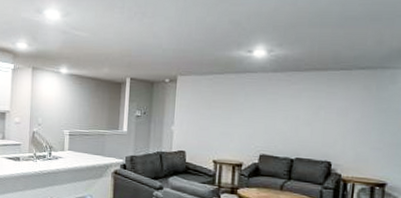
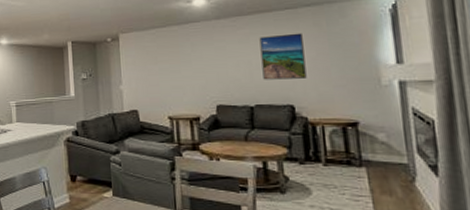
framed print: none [307,94,352,138] -> present [259,33,307,80]

